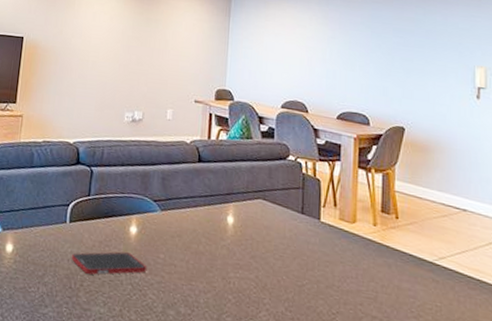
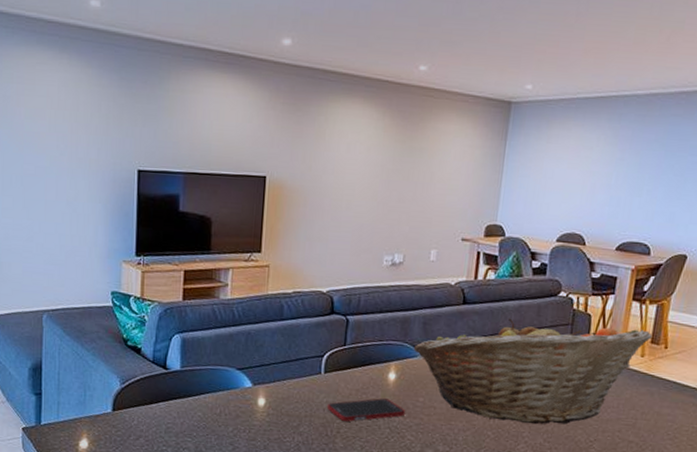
fruit basket: none [153,178,382,293] -> present [413,318,653,425]

